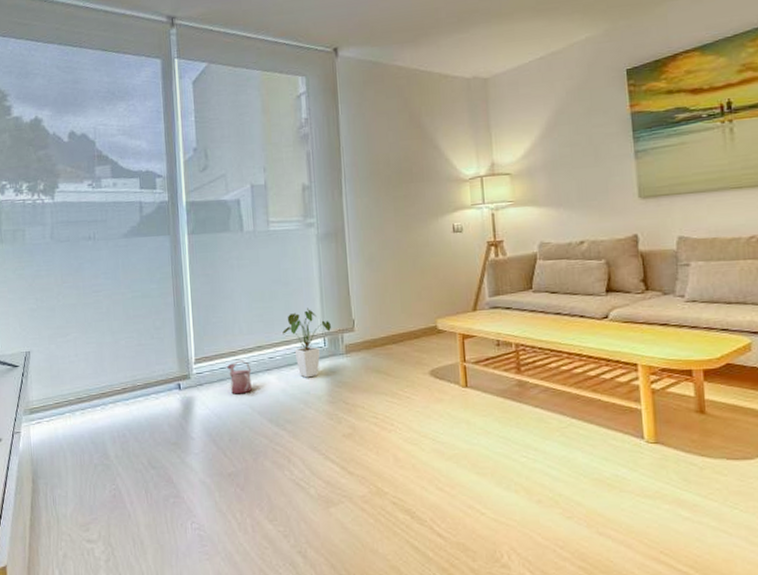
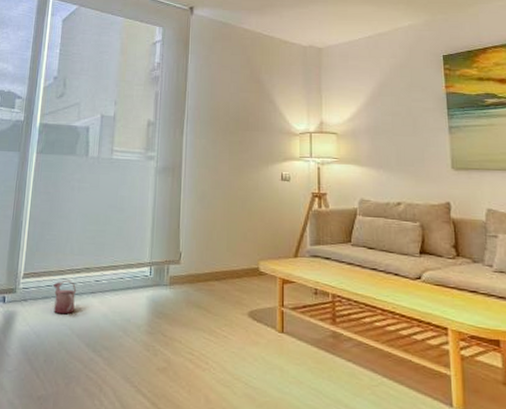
house plant: present [283,308,331,378] -> none [112,236,158,305]

